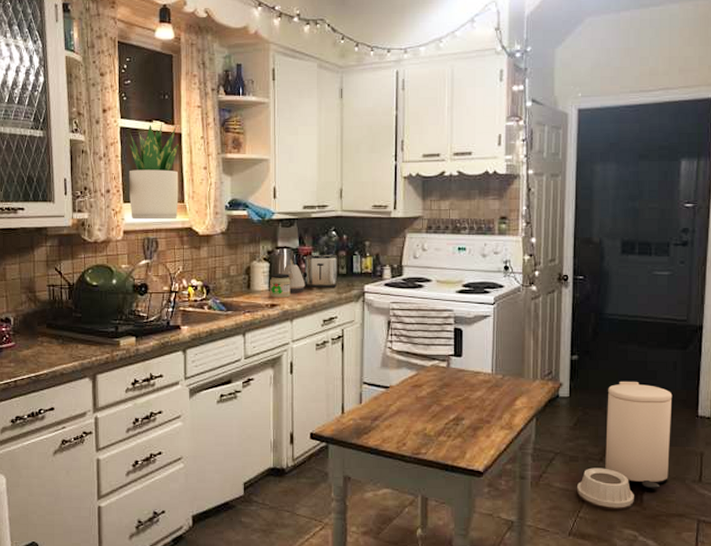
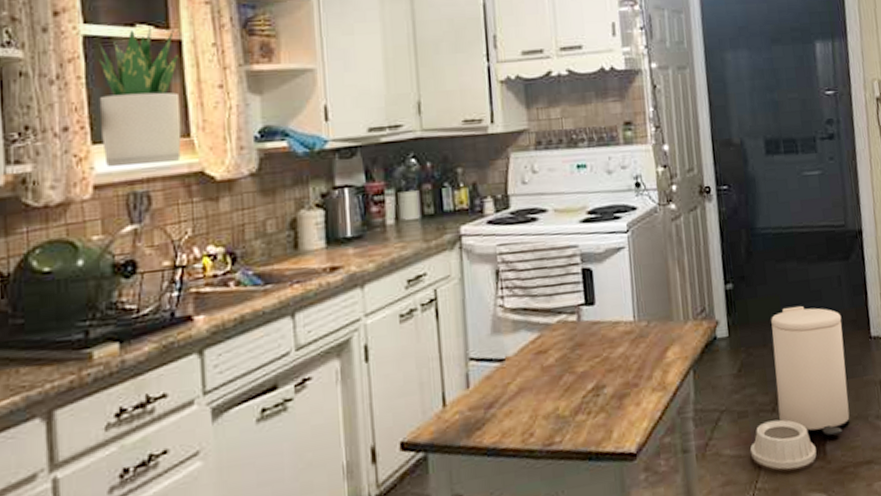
jar: present [270,274,291,298] -> none [327,222,358,258]
kettle: present [282,251,306,294] -> none [343,190,379,250]
toaster: present [302,254,338,289] -> none [373,189,424,240]

